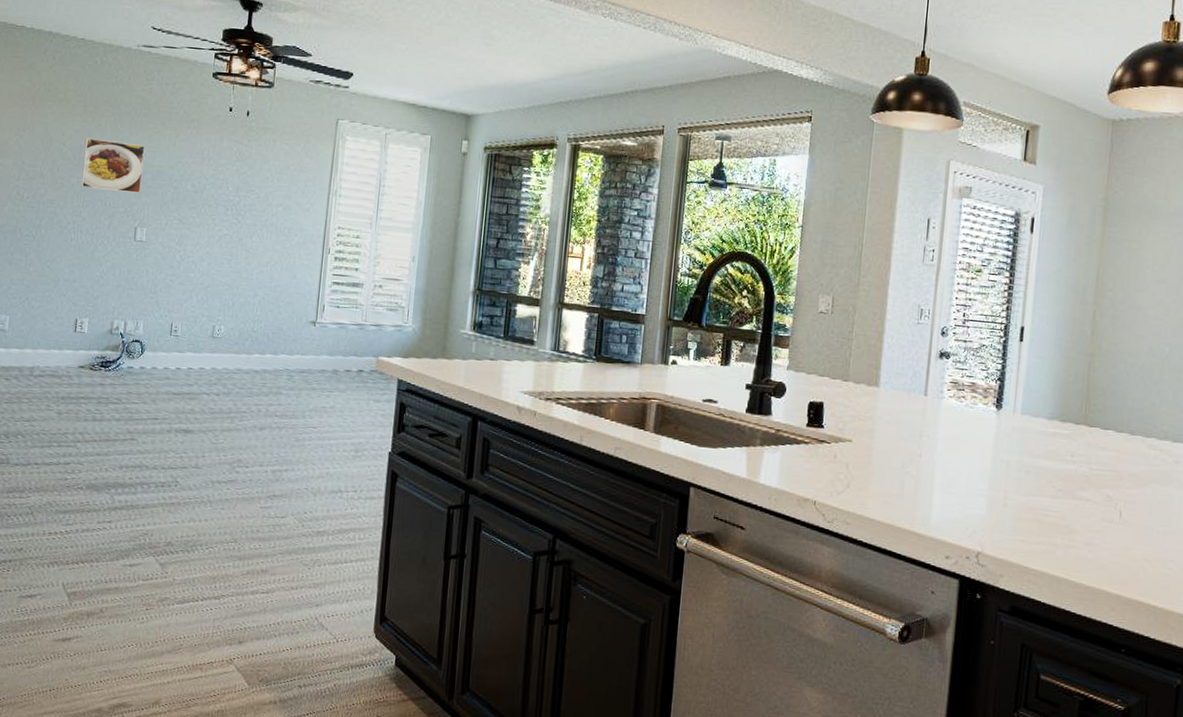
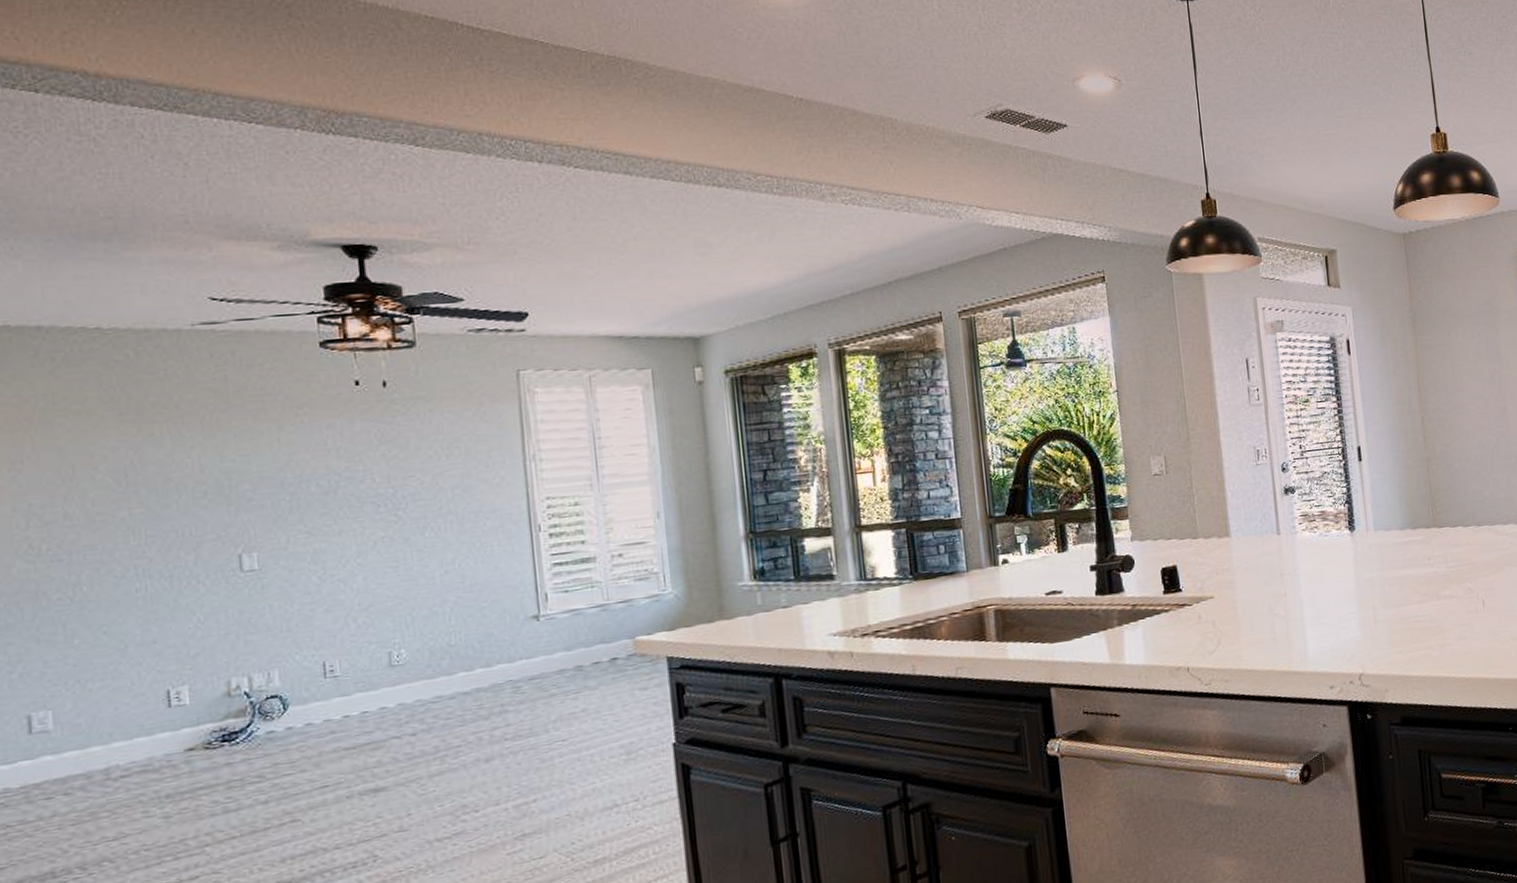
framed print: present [81,137,146,193] -> none [131,449,238,520]

